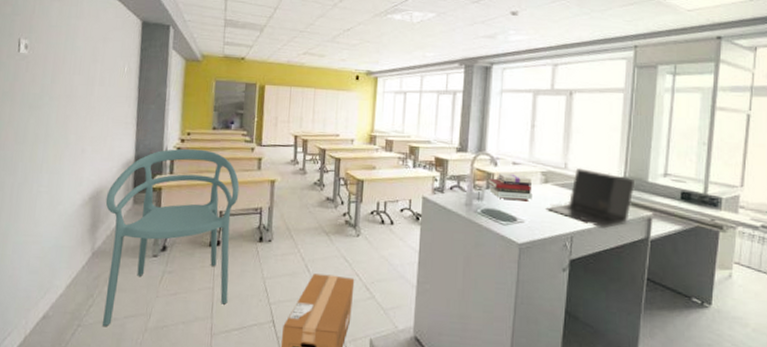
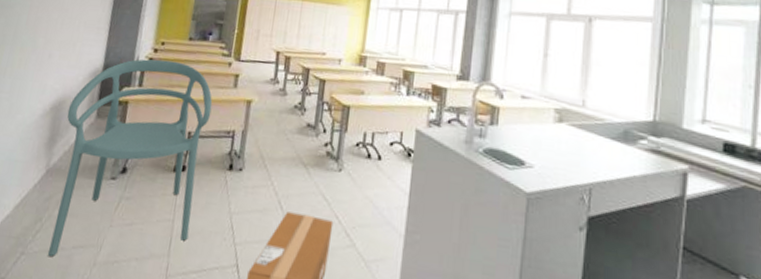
books: present [488,173,532,202] -> none [492,107,544,143]
laptop: present [547,168,636,229] -> none [561,107,668,182]

